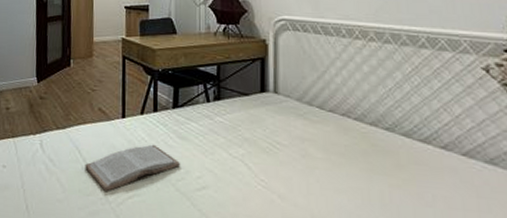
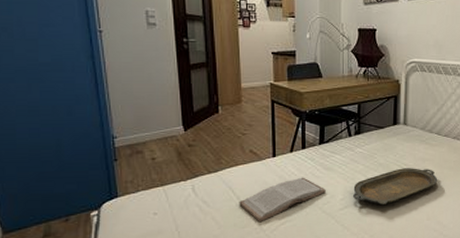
serving tray: none [211,147,324,192] -> present [352,168,438,206]

